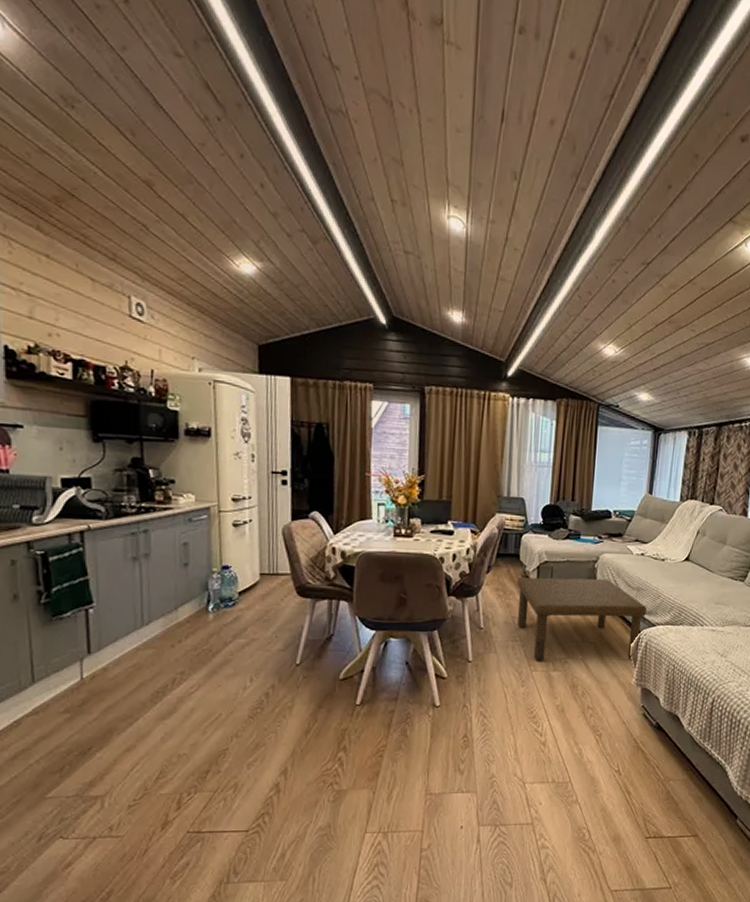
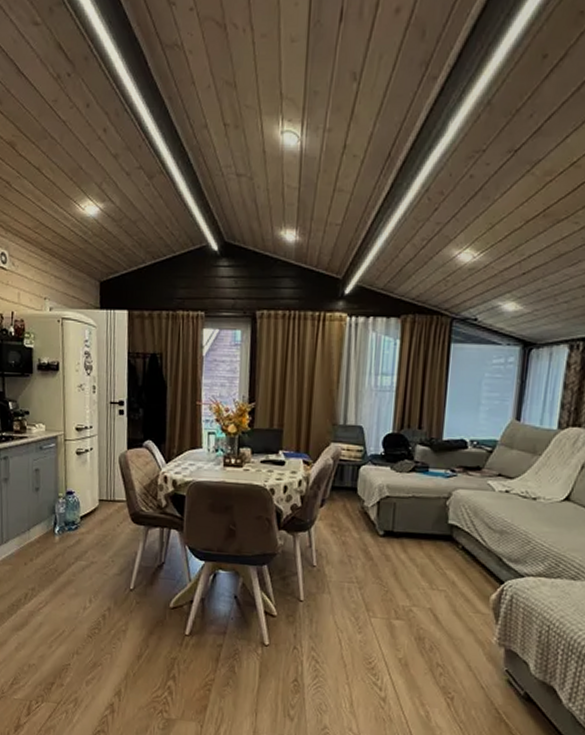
coffee table: present [516,577,647,661] -> none [353,513,512,616]

